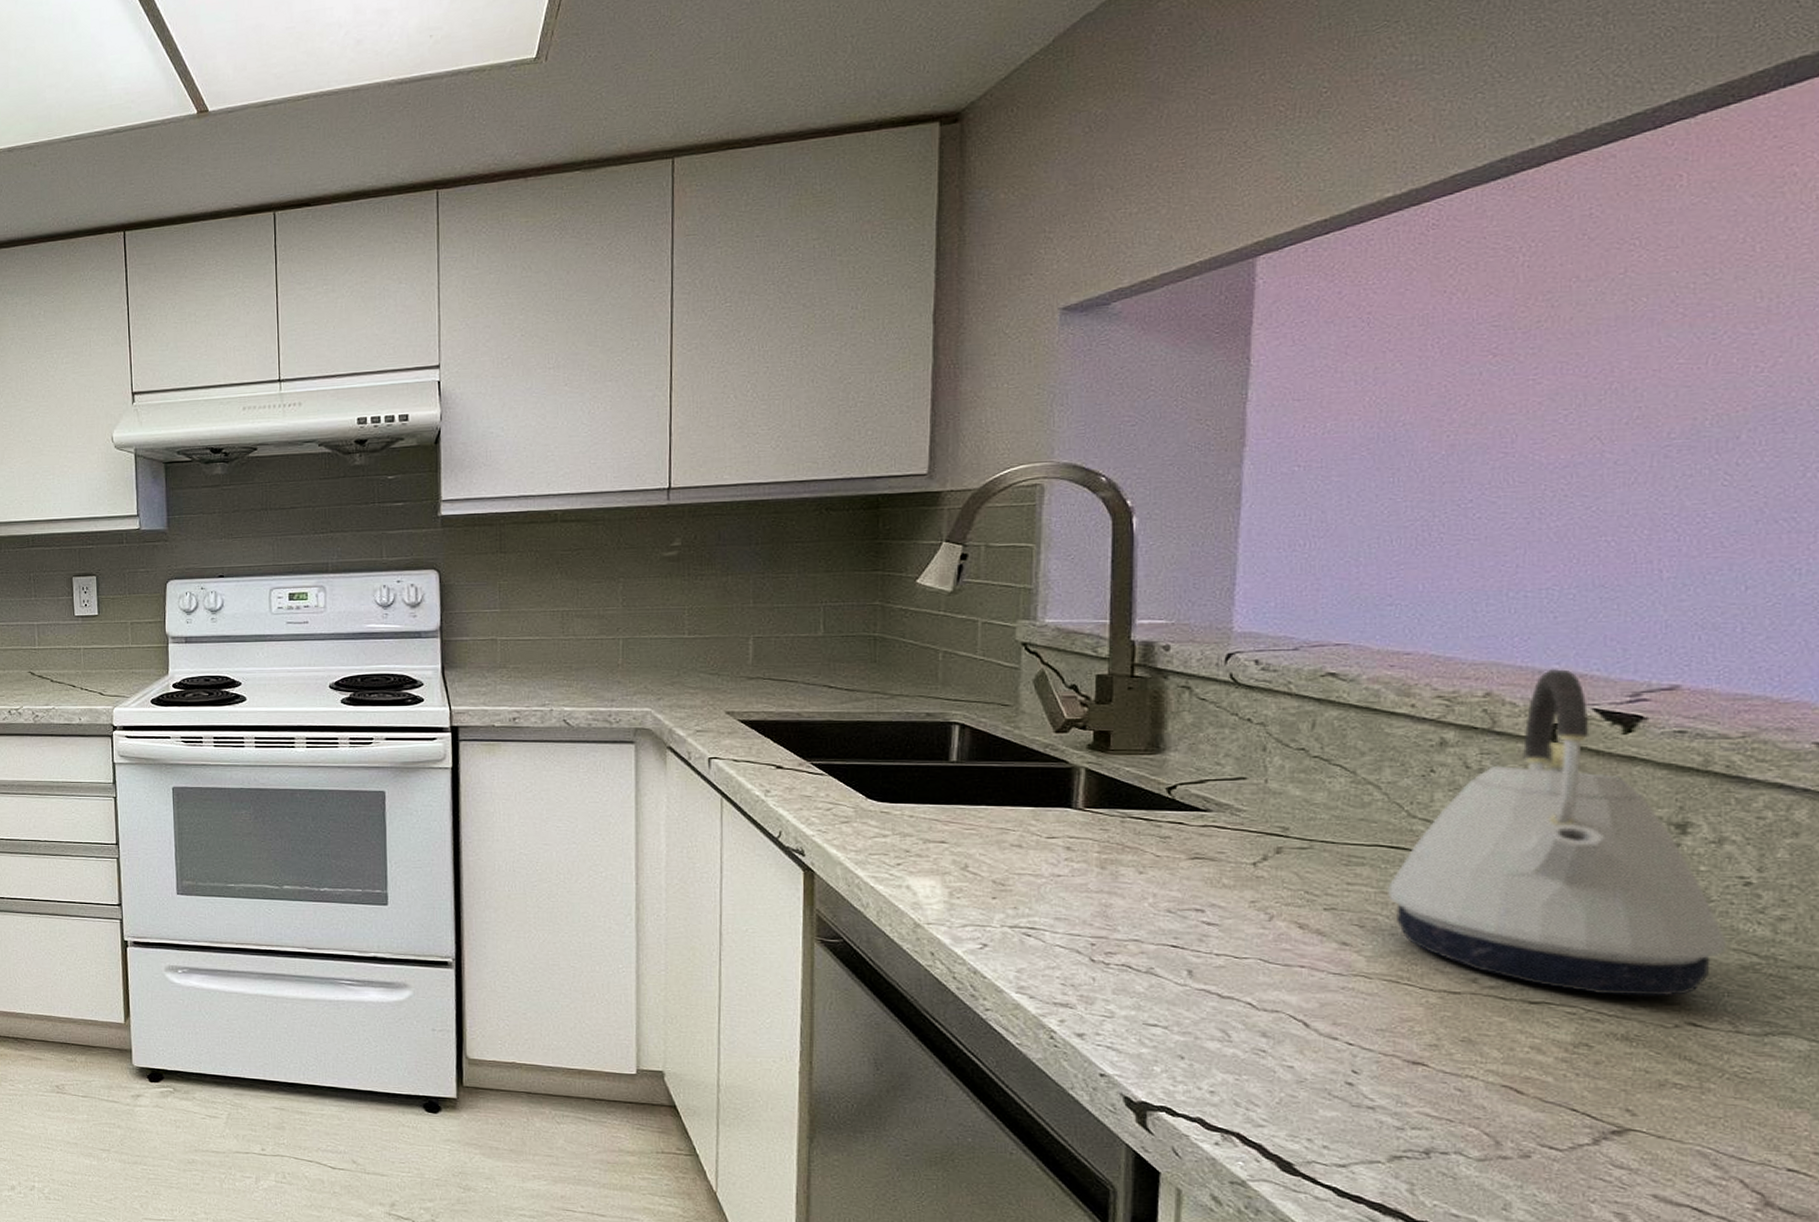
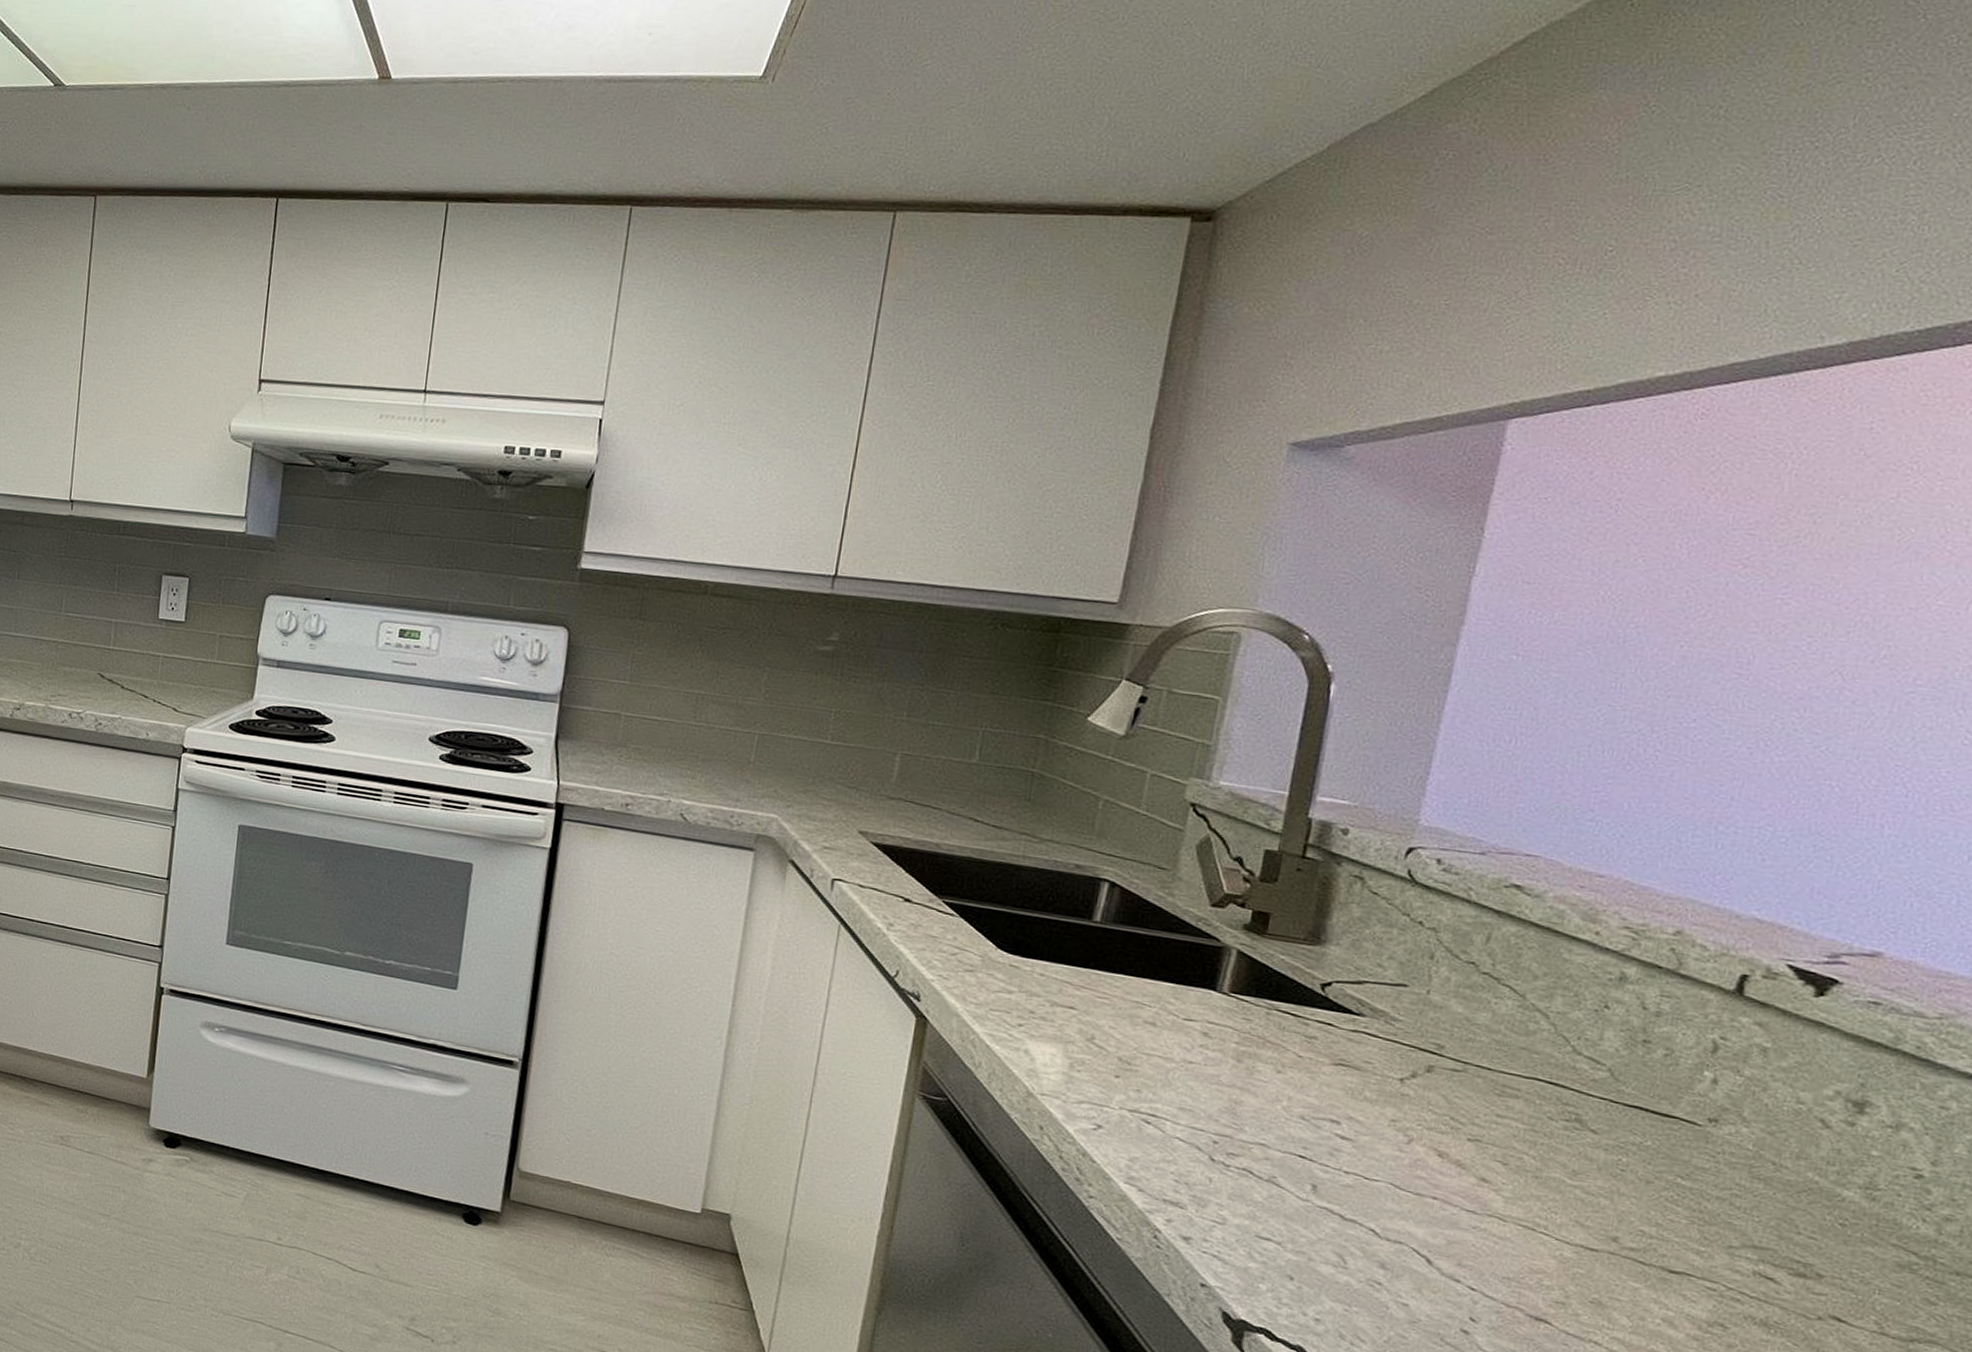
kettle: present [1388,668,1727,997] -> none [1537,914,1888,1286]

